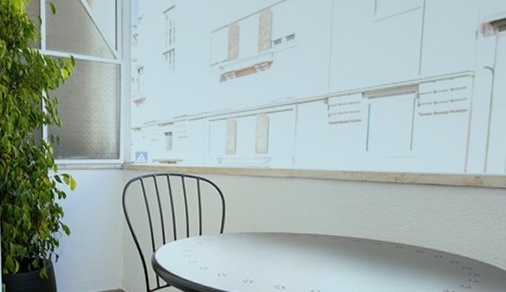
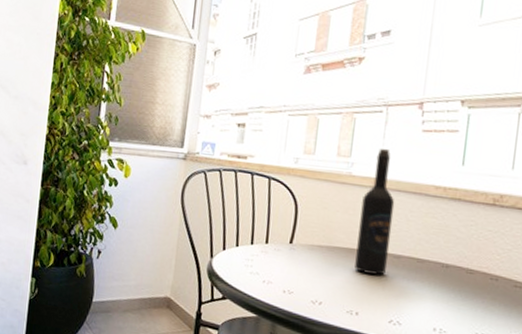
wine bottle: none [278,142,309,253] -> present [354,148,395,275]

